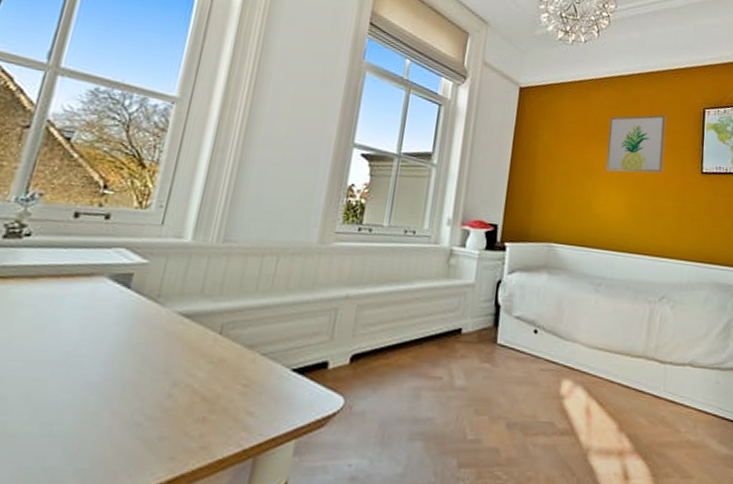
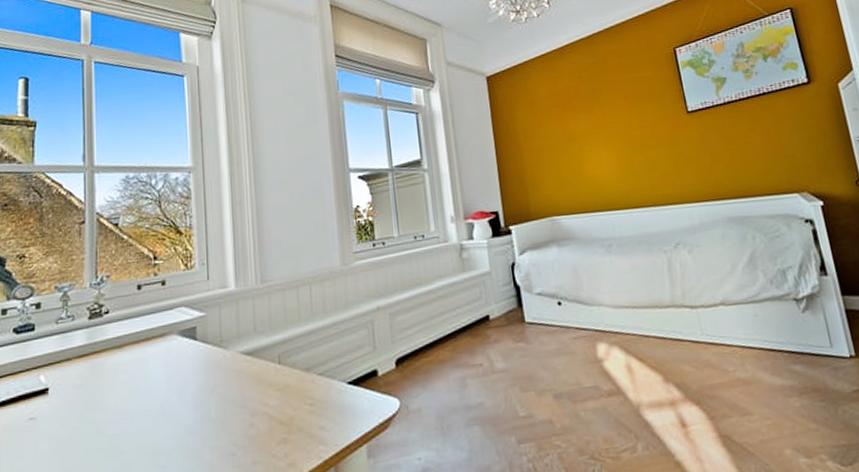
wall art: present [605,114,667,173] -> none [581,64,647,135]

